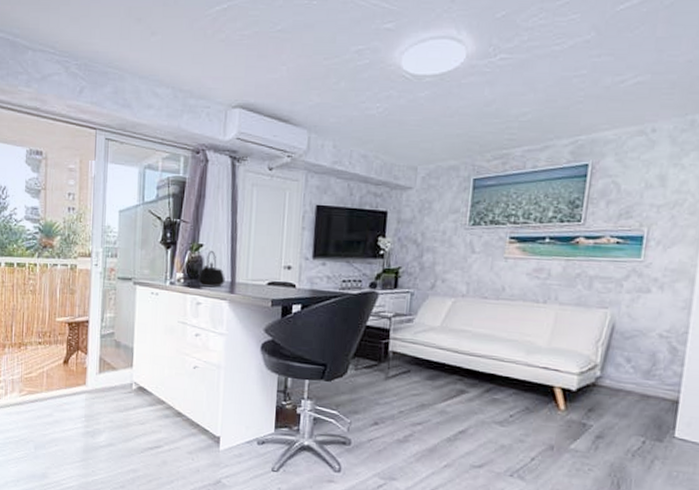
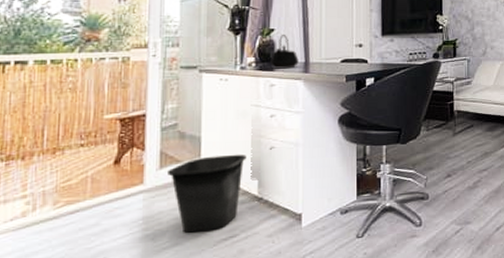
waste bin: none [105,367,172,438] -> present [168,154,247,233]

